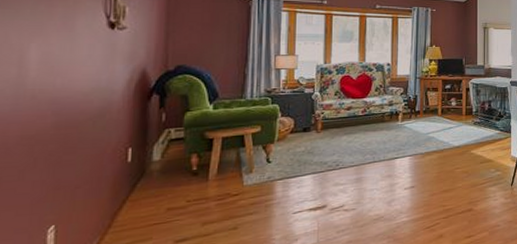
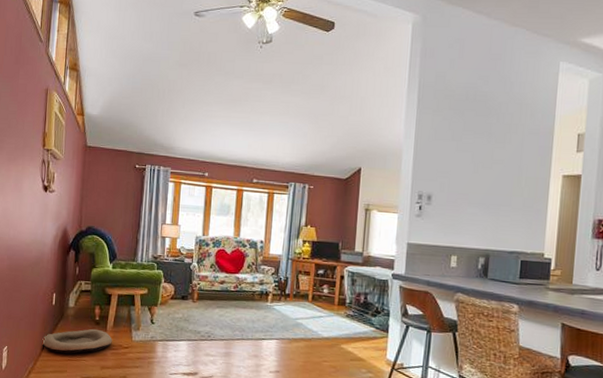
dog bed: none [112,180,217,219] -> present [42,328,112,354]

